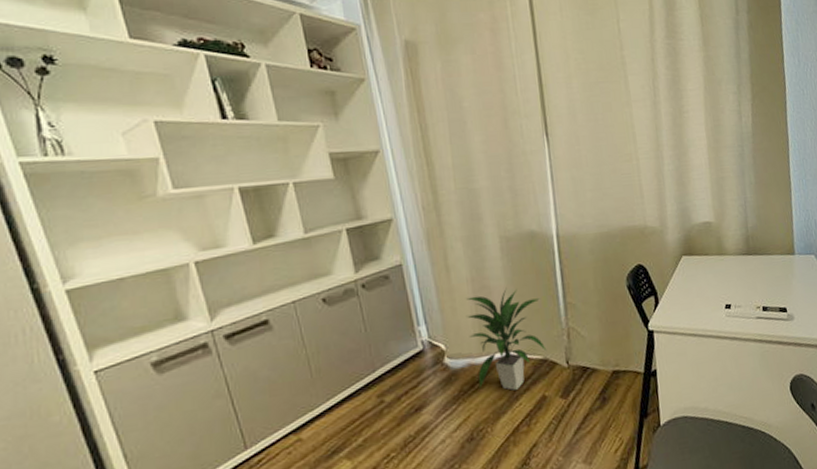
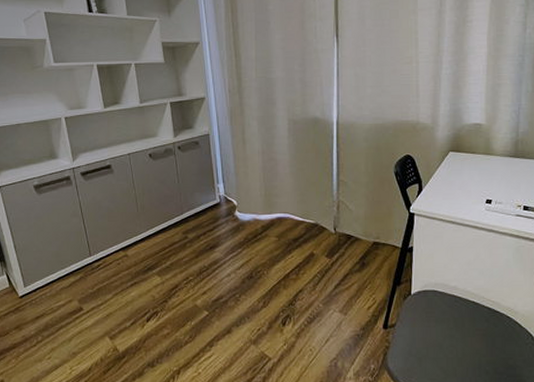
indoor plant: present [466,288,547,391] -> none [256,162,319,245]

